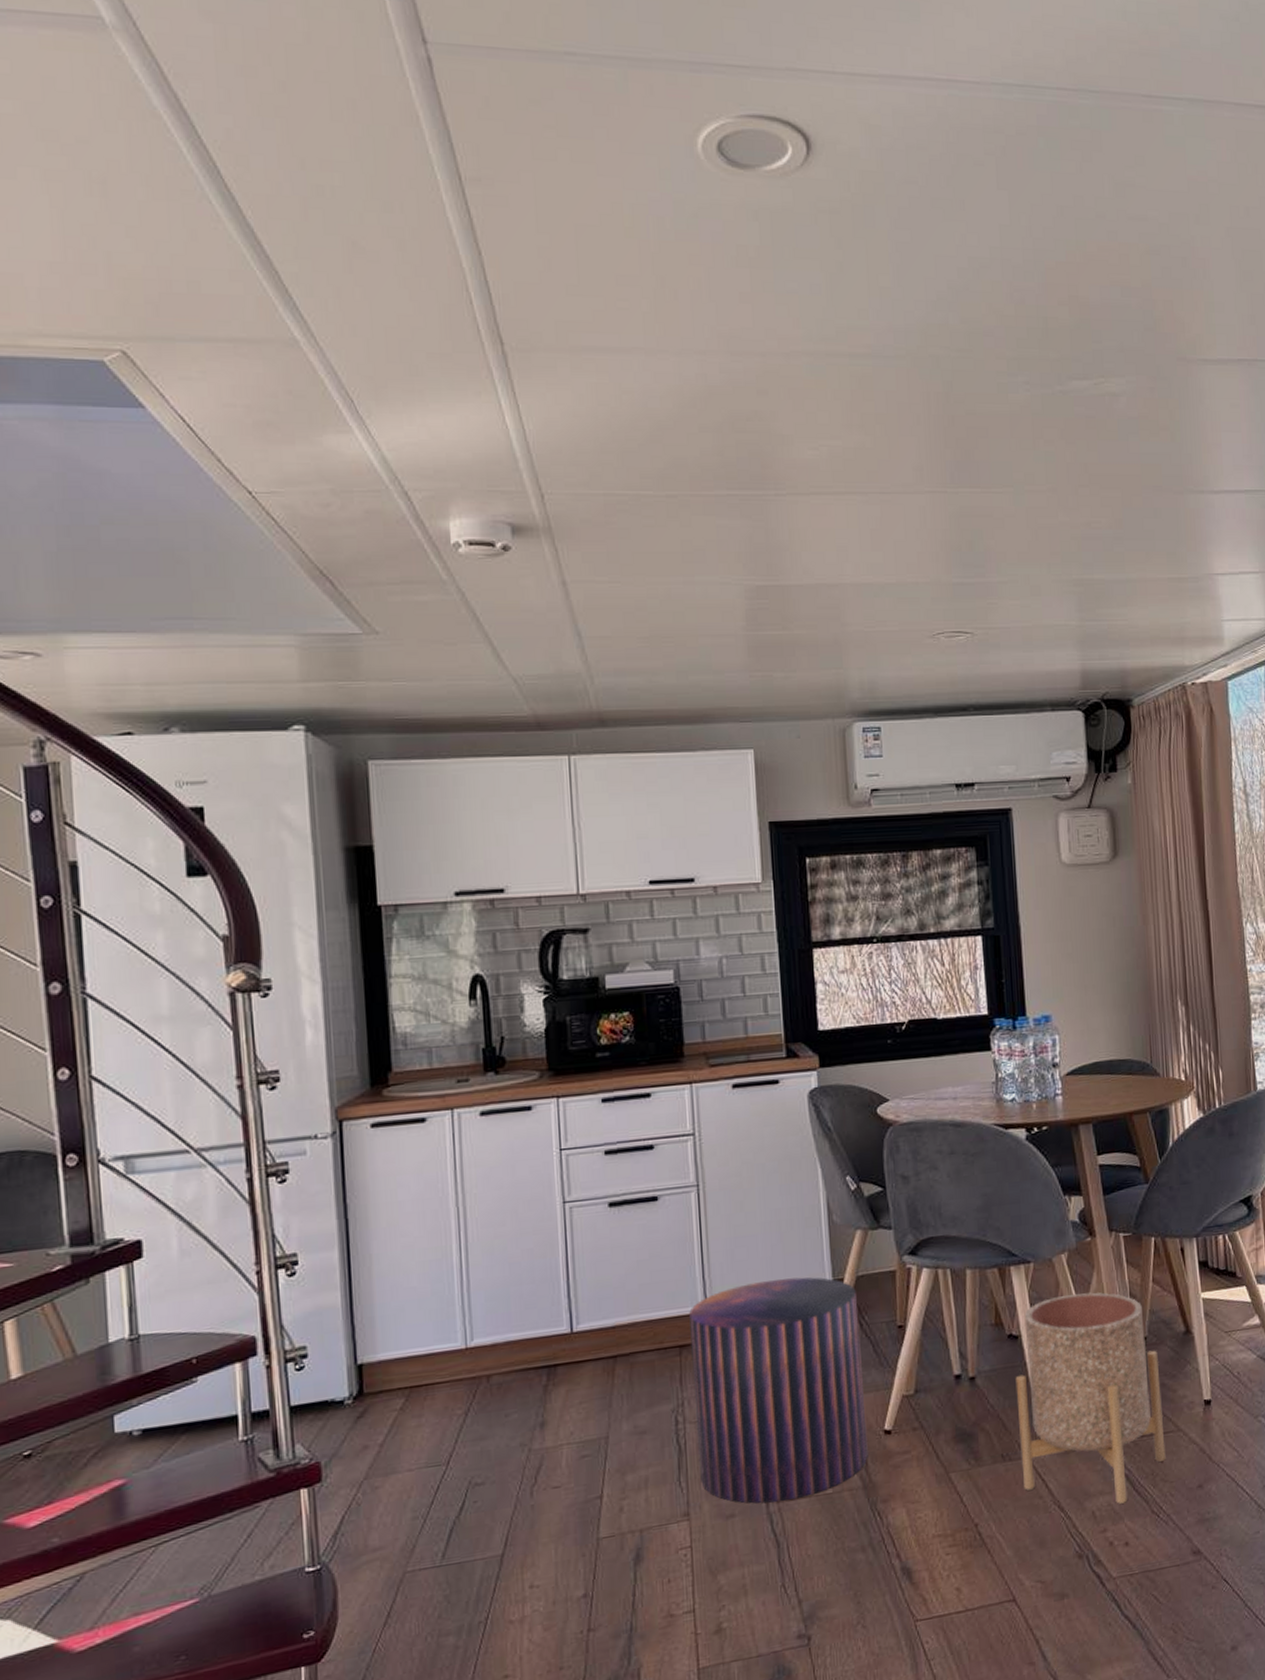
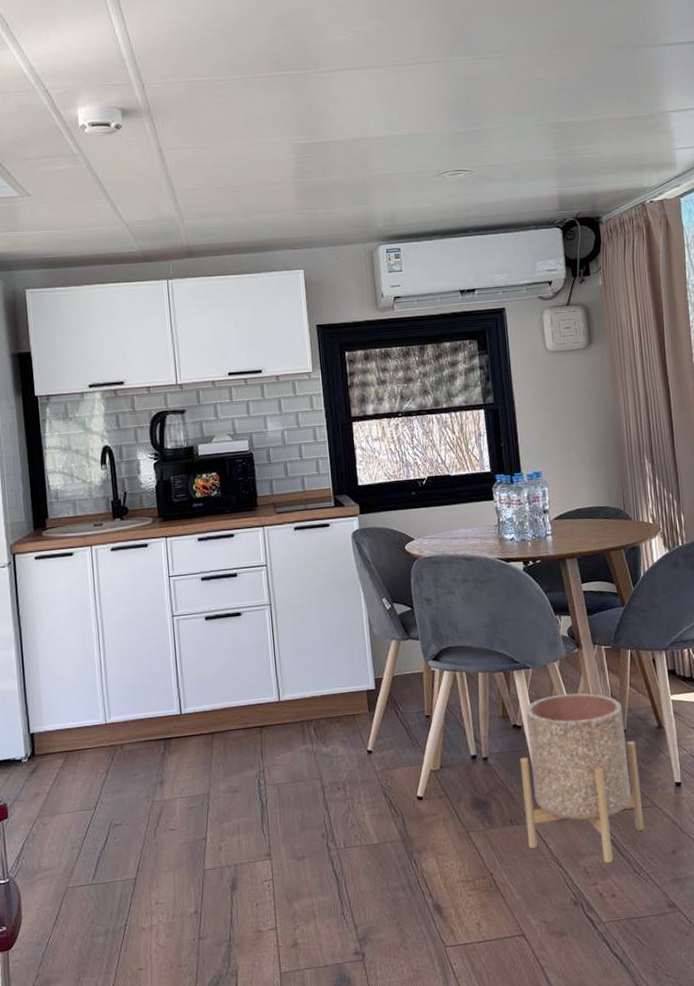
pouf: present [689,1277,868,1504] -> none [266,676,405,849]

